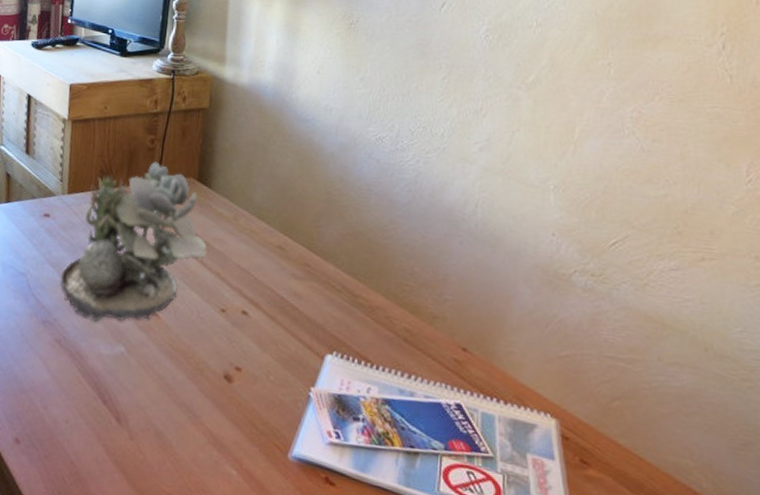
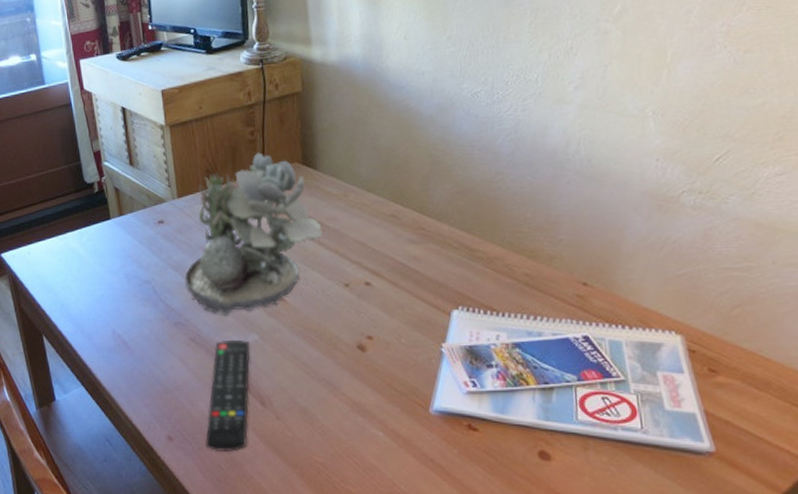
remote control: none [52,346,115,466] -> present [205,339,251,451]

